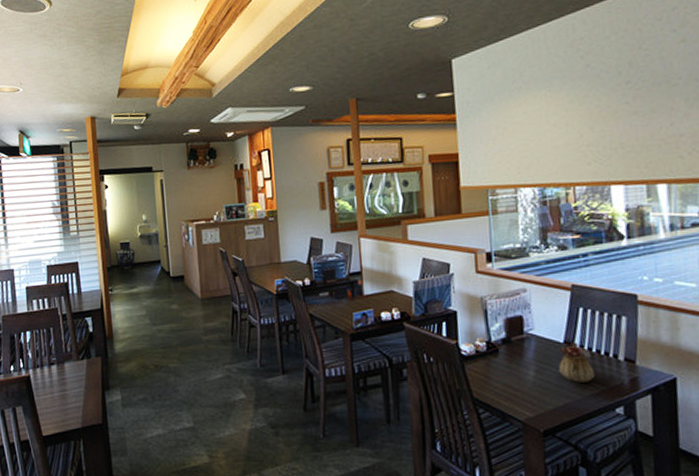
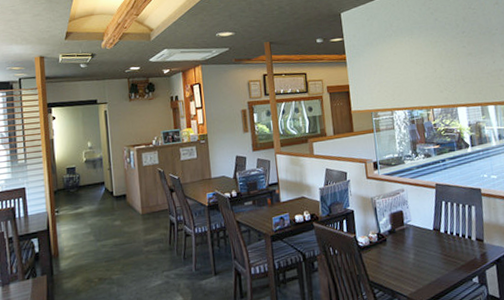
teapot: present [558,342,595,383] -> none [430,228,457,261]

